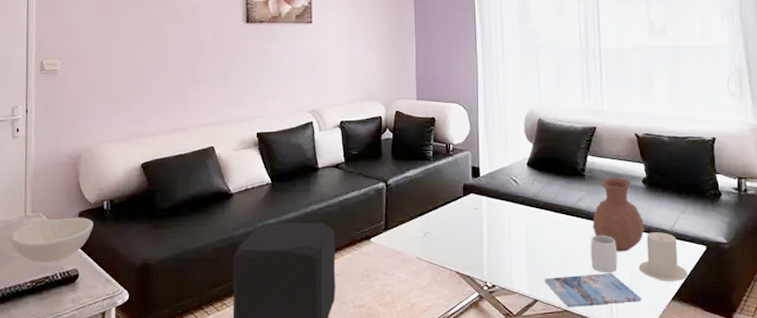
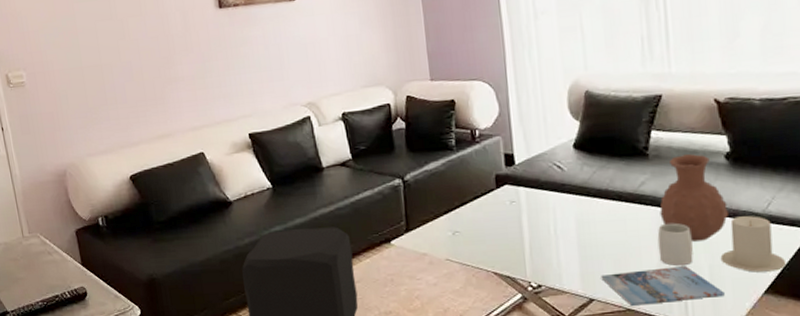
bowl: present [10,217,93,262] -> none [13,235,93,282]

